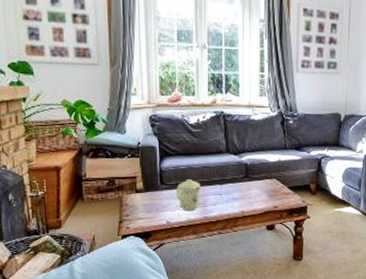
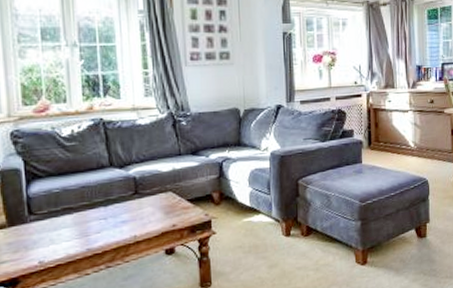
mug: present [176,179,202,210] -> none [49,204,82,244]

